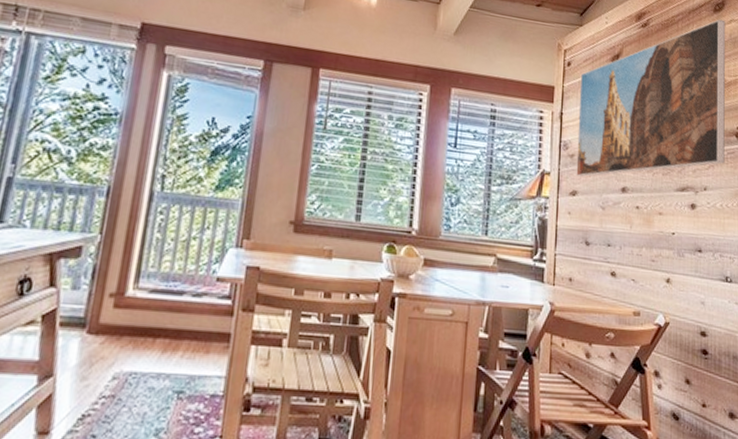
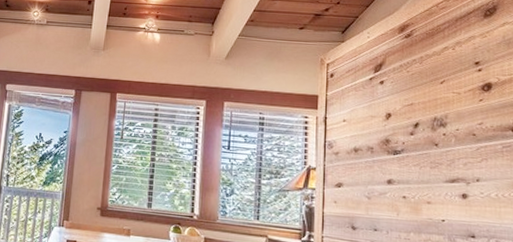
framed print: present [576,19,726,177] -> none [341,23,500,171]

